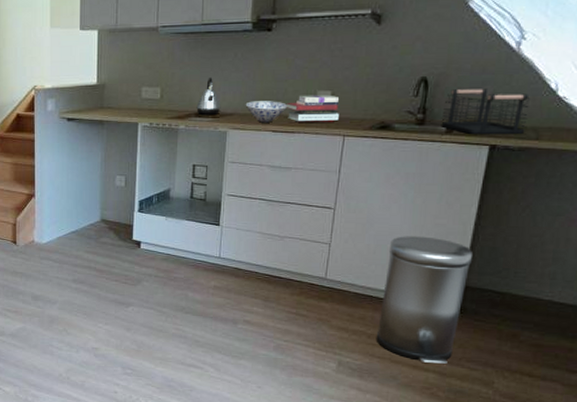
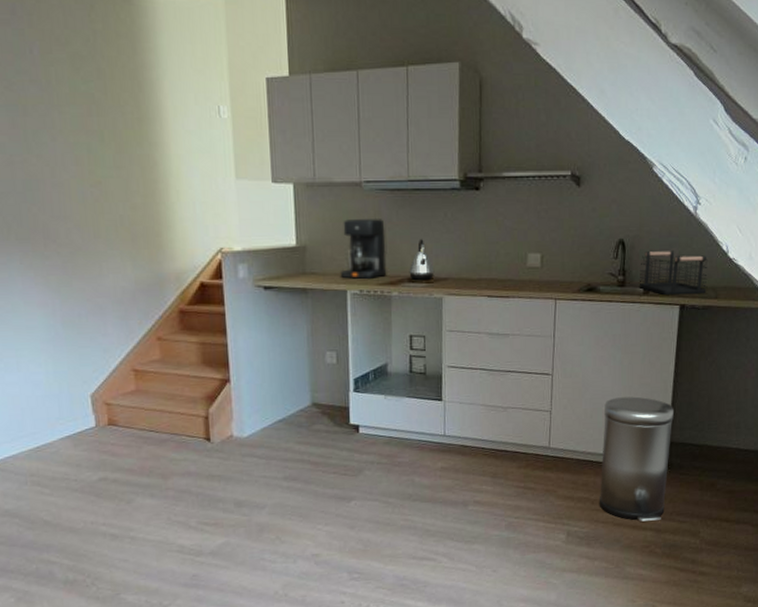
coffee maker: none [133,58,176,114] -> present [340,218,386,280]
bowl: present [245,101,288,123] -> none [459,264,501,288]
books: present [287,94,339,123] -> none [500,257,550,287]

